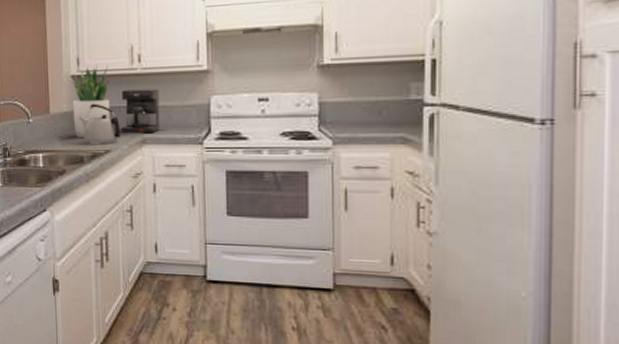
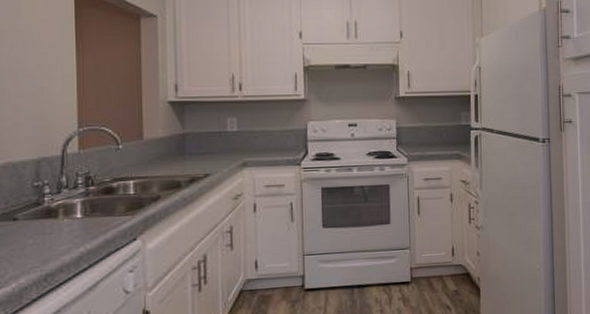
planter: present [72,64,110,137] -> none [169,91,210,163]
kettle: present [78,103,120,145] -> none [175,129,220,170]
coffee maker: present [120,89,160,134] -> none [220,115,261,158]

